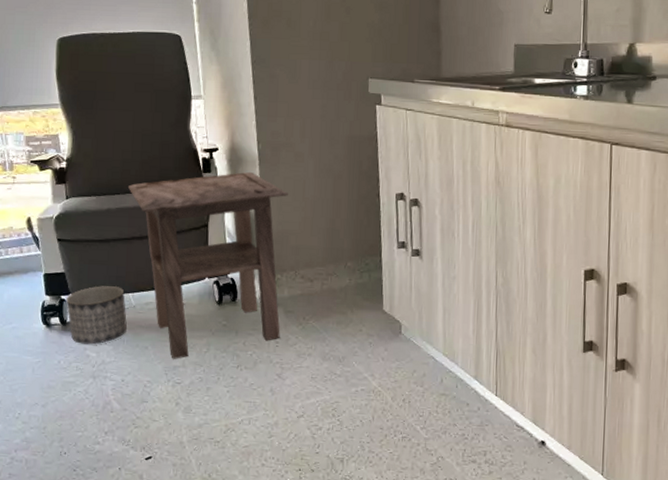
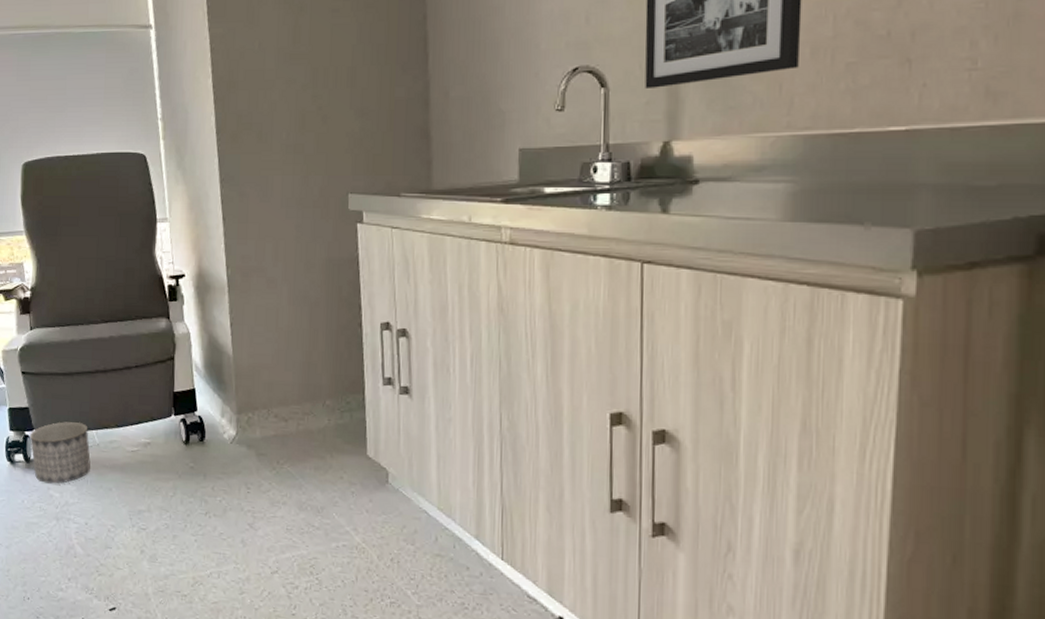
side table: present [127,171,288,359] -> none [91,299,260,503]

